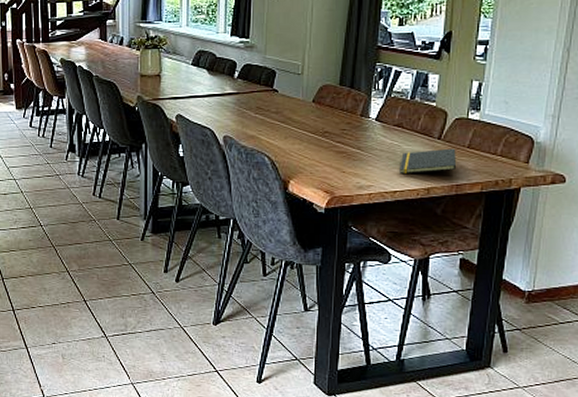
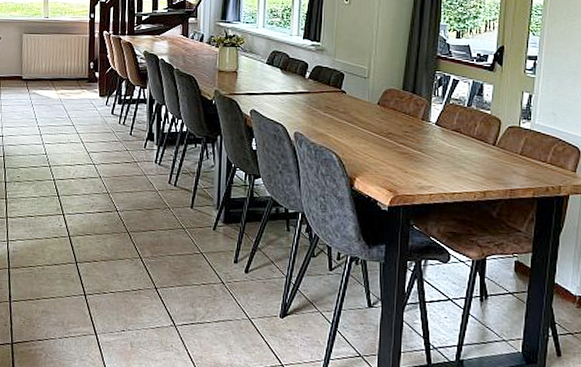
notepad: present [399,148,457,173] -> none [458,154,511,177]

